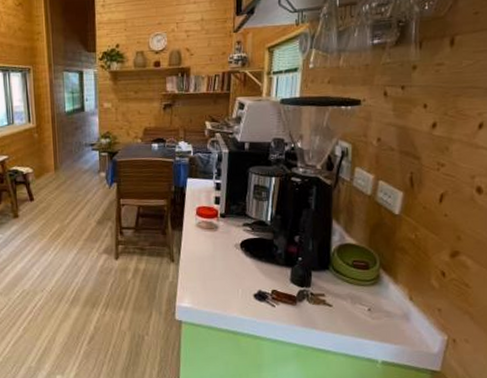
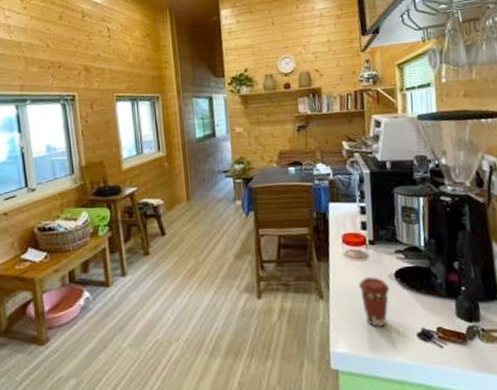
coffee cup: none [206,245,235,289] -> present [358,277,390,328]

